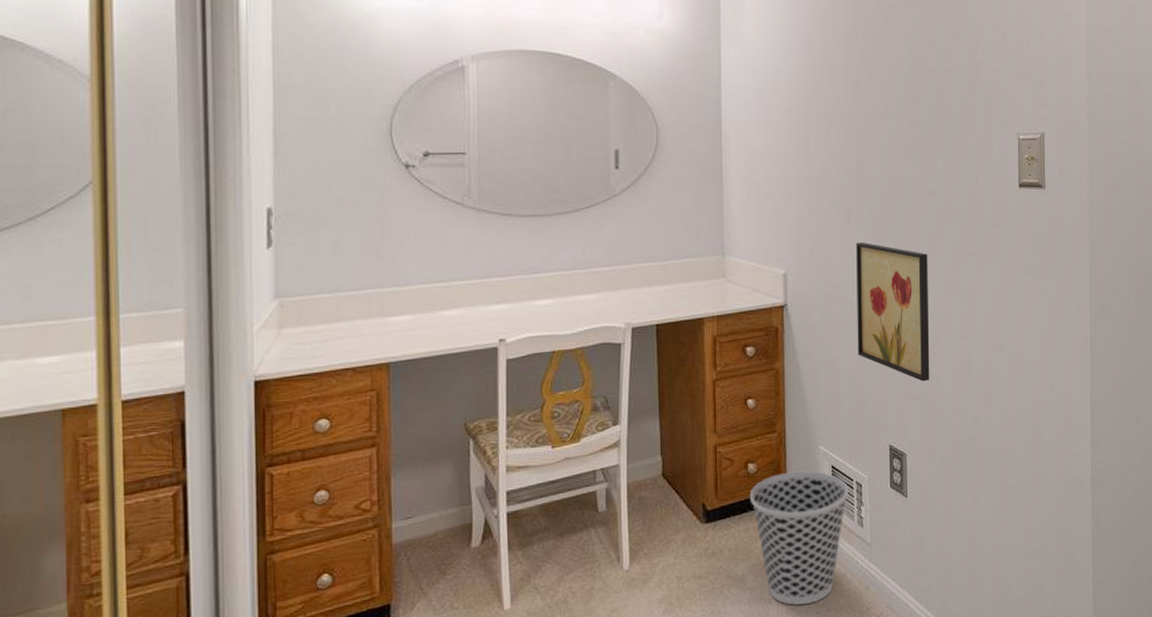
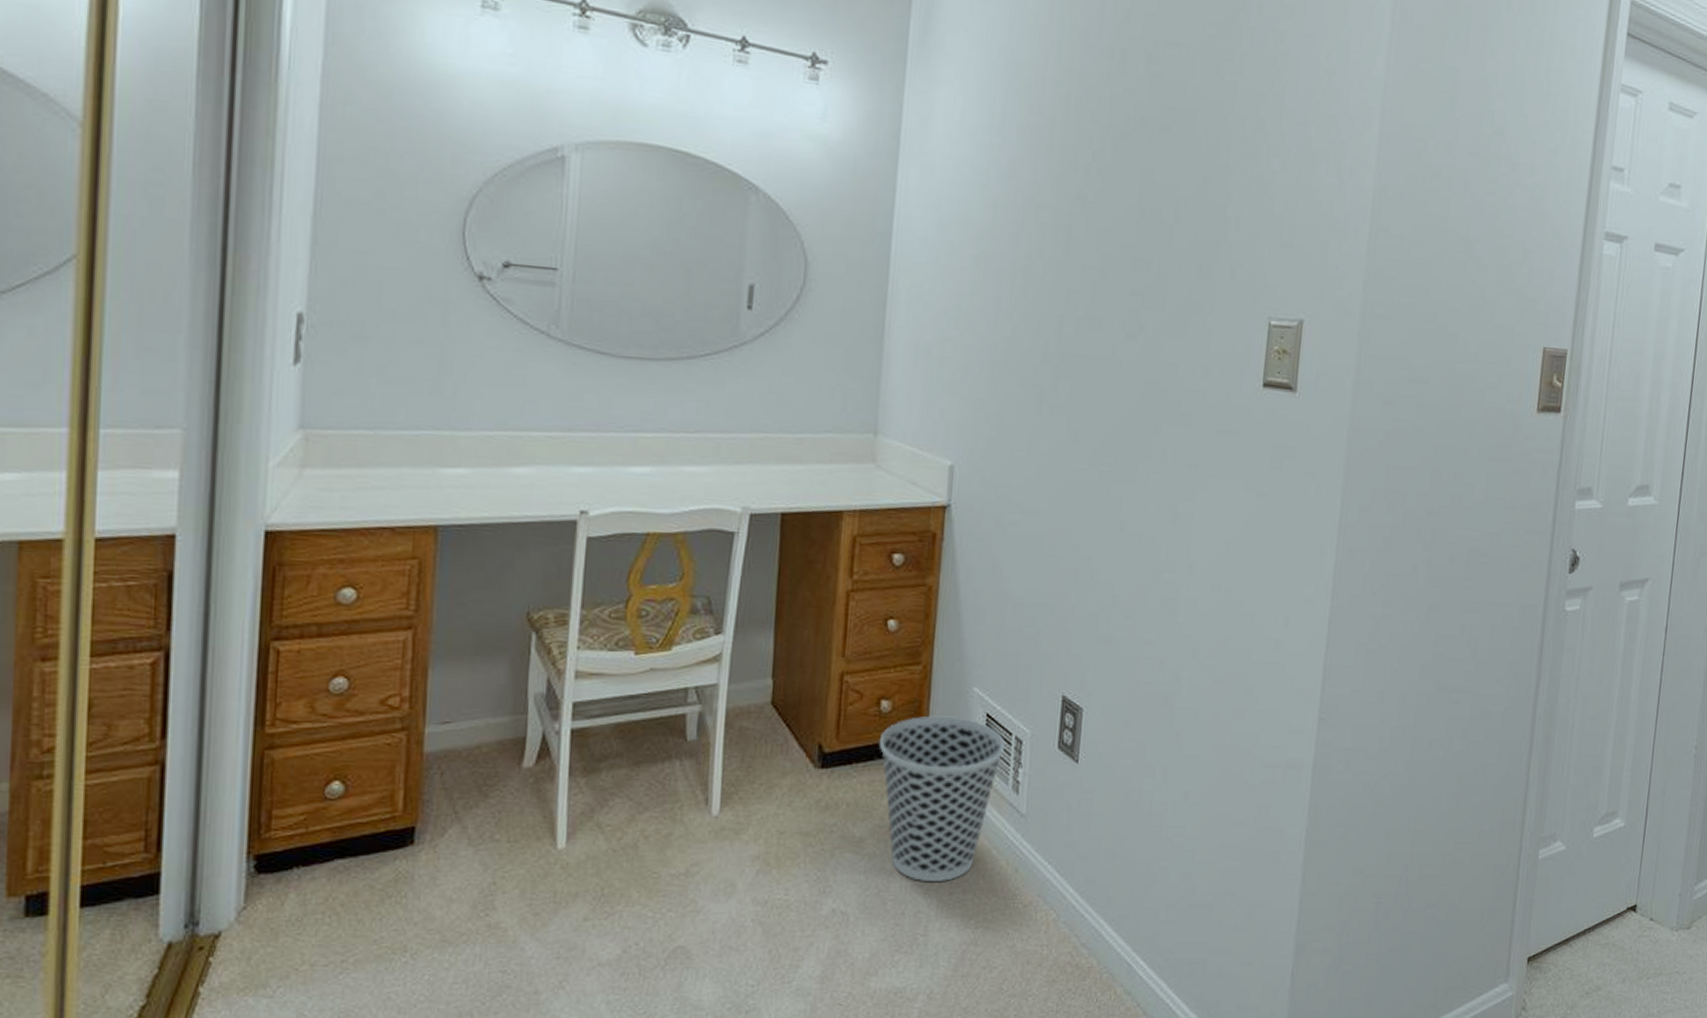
wall art: present [856,242,930,382] -> none [1034,435,1137,621]

